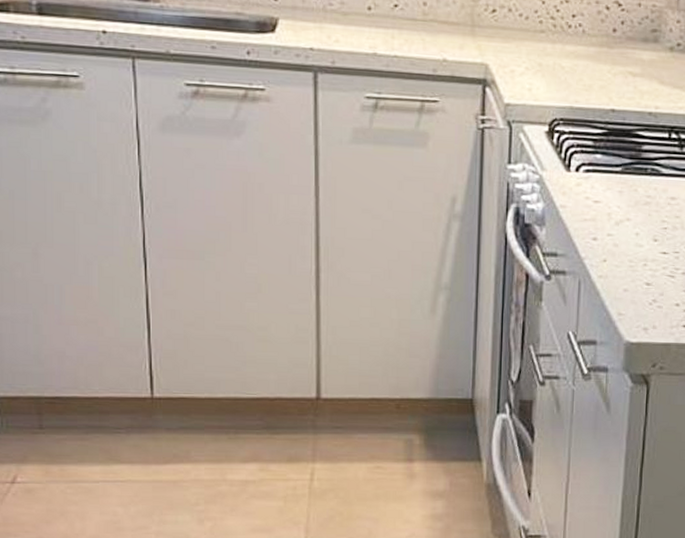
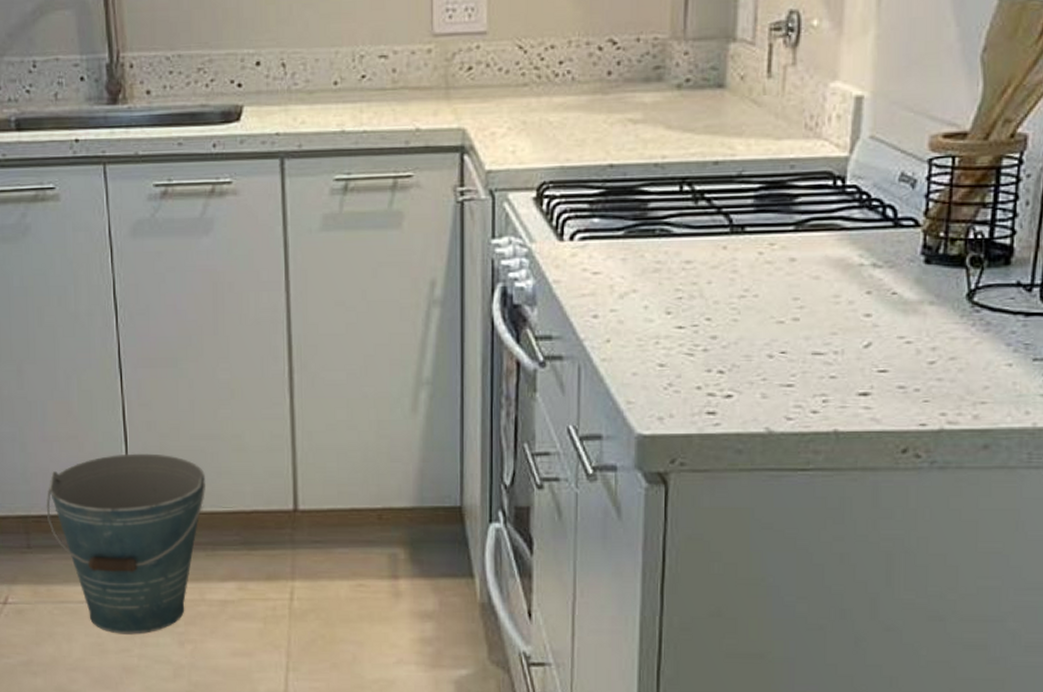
bucket: none [61,340,229,513] -> present [46,453,205,635]

